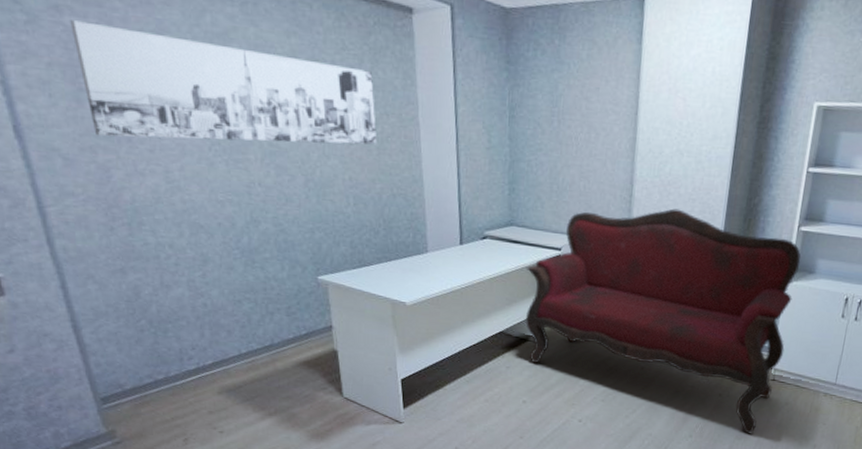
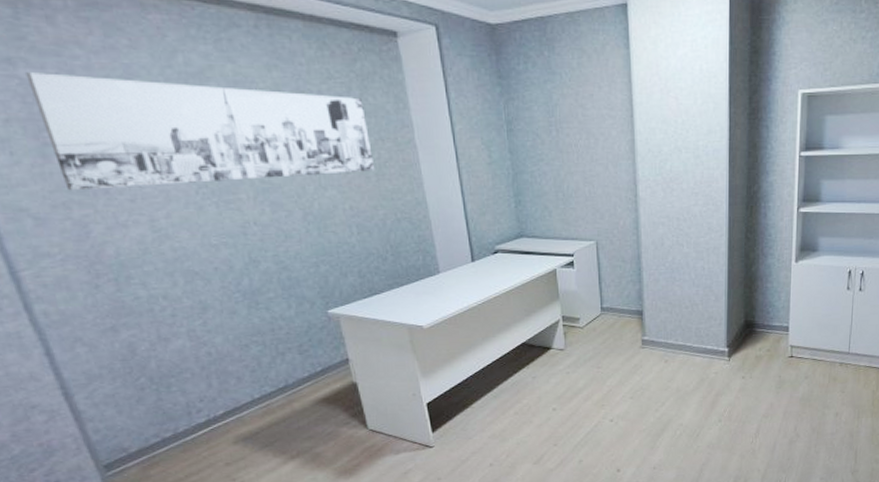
sofa: present [525,208,801,434] -> none [540,204,804,411]

